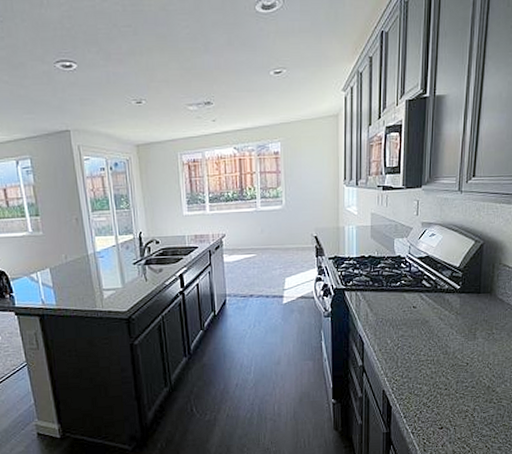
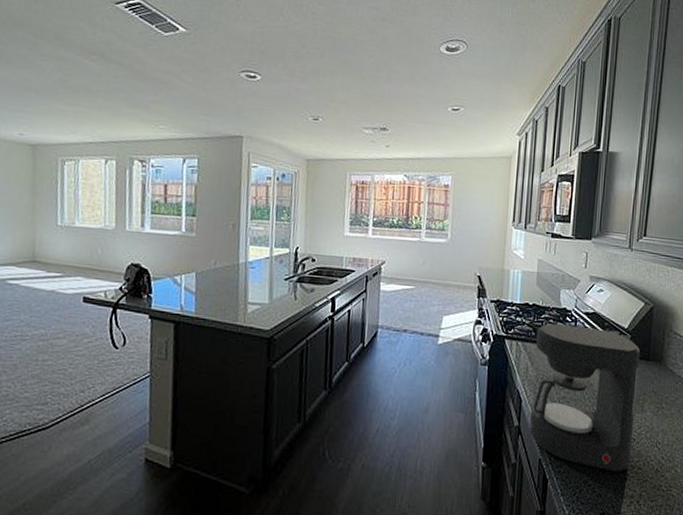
coffee maker: none [372,270,472,393] -> present [529,323,641,472]

